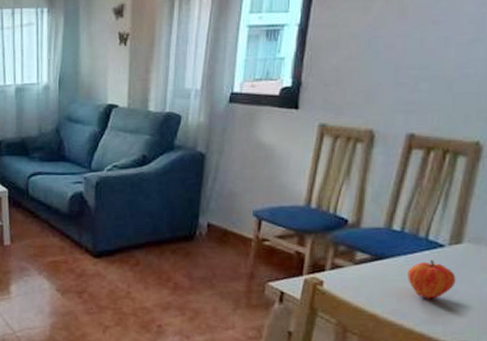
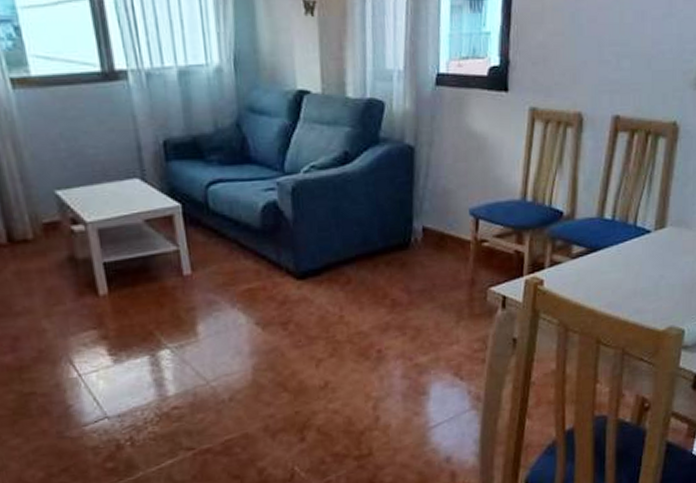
fruit: present [407,259,456,299] -> none [620,246,662,288]

